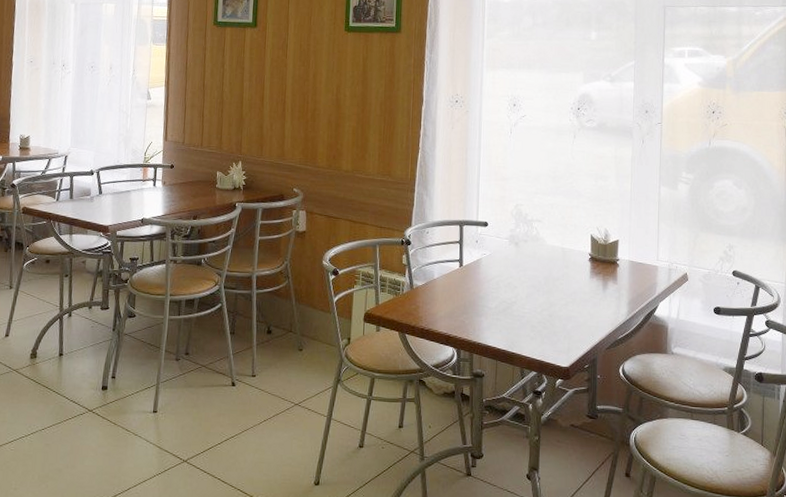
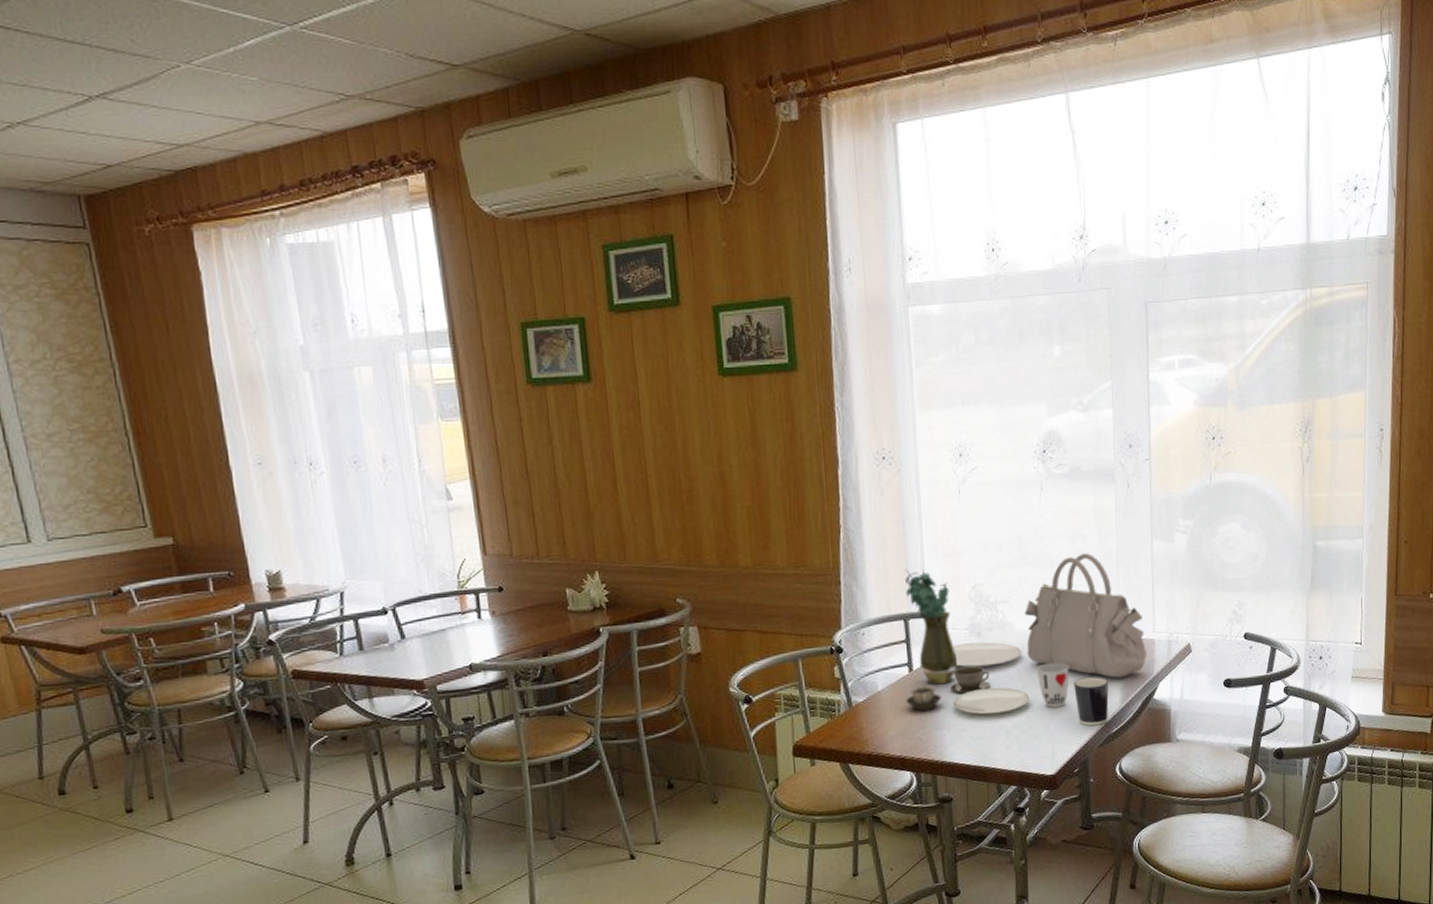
cup: none [454,279,483,300] -> present [905,685,941,712]
vase: none [463,187,498,280] -> present [905,568,958,685]
teacup: none [491,268,522,290] -> present [951,666,990,693]
plate: none [491,287,553,310] -> present [953,687,1030,715]
plate: none [495,250,550,271] -> present [952,642,1022,668]
shoulder bag: none [553,190,650,294] -> present [1025,553,1147,678]
cup: none [560,274,586,311] -> present [1037,662,1070,708]
mug: none [589,290,618,331] -> present [1074,677,1110,726]

